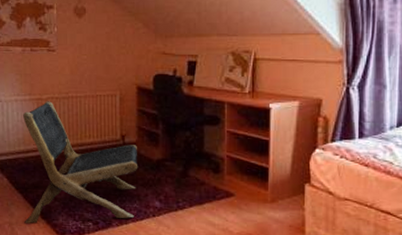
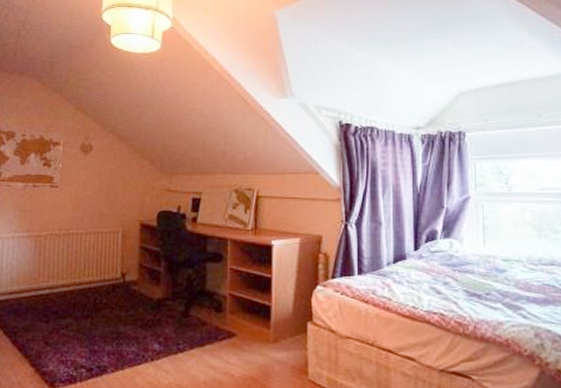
lounge chair: present [23,101,138,223] -> none [10,238,138,372]

